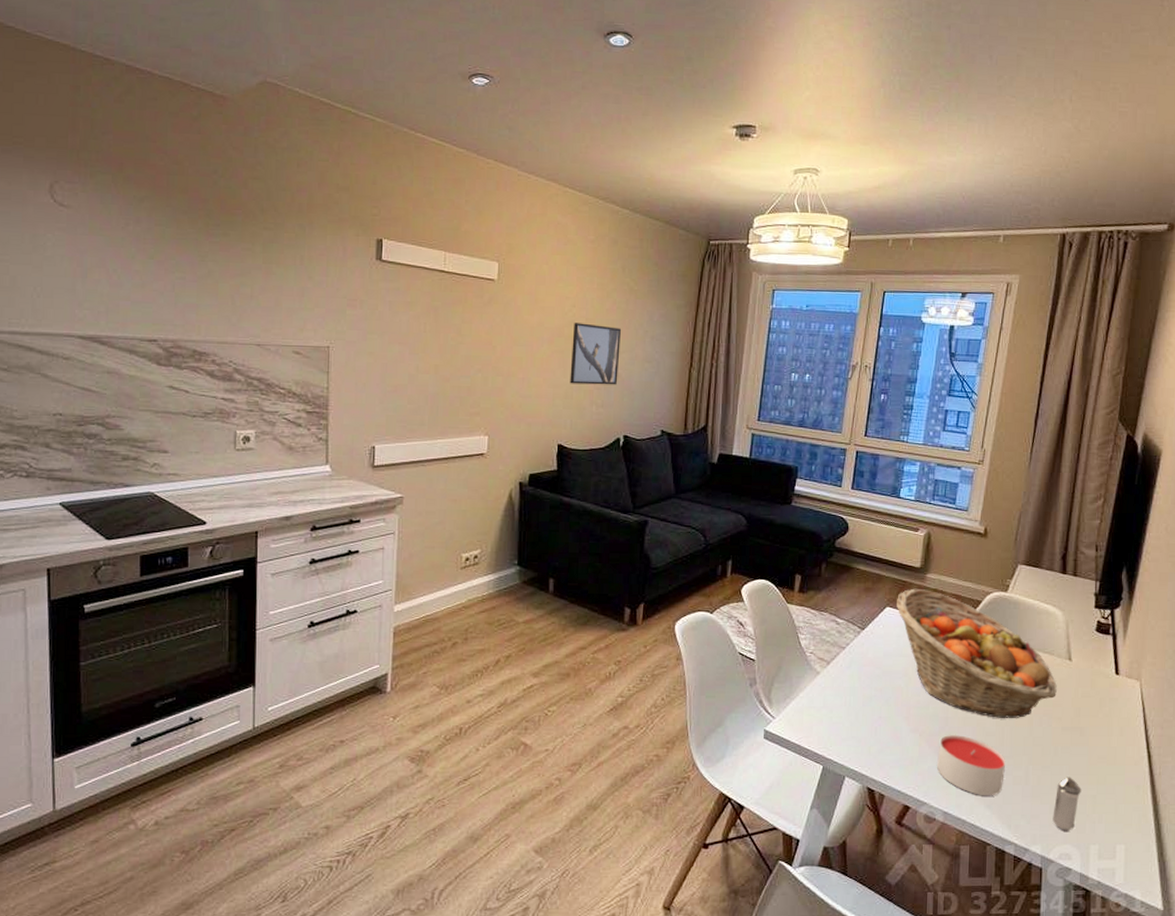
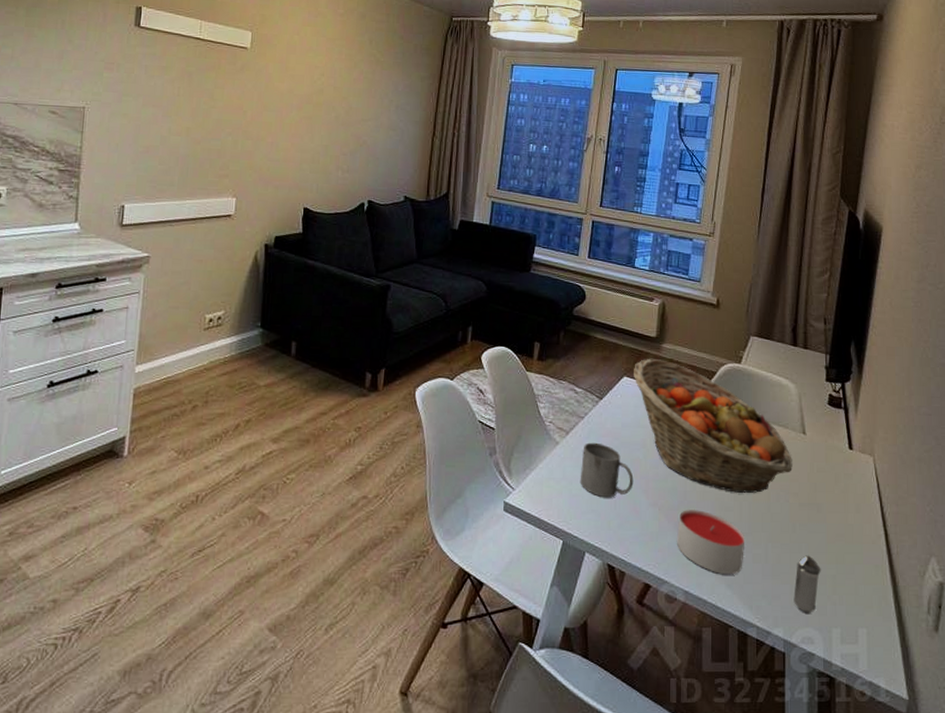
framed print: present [570,323,622,385] -> none [317,91,368,152]
mug: none [840,672,895,725] -> present [580,442,634,498]

